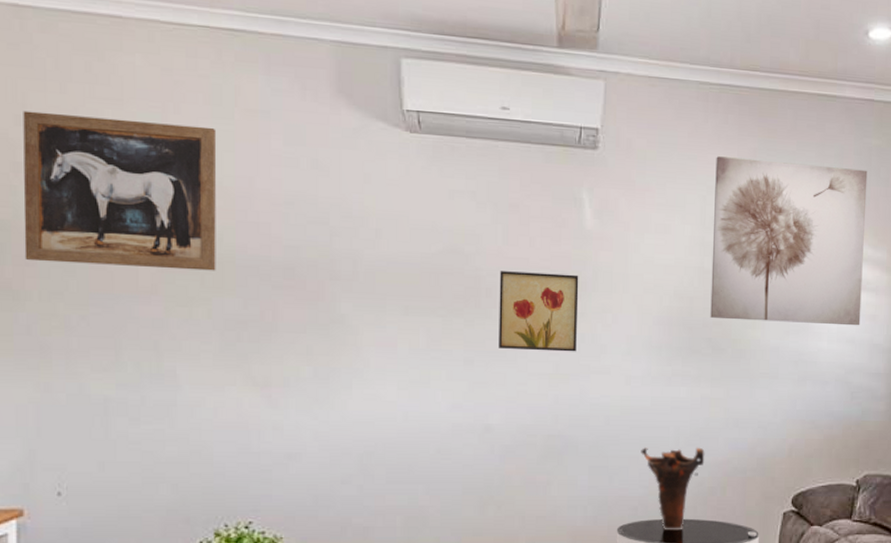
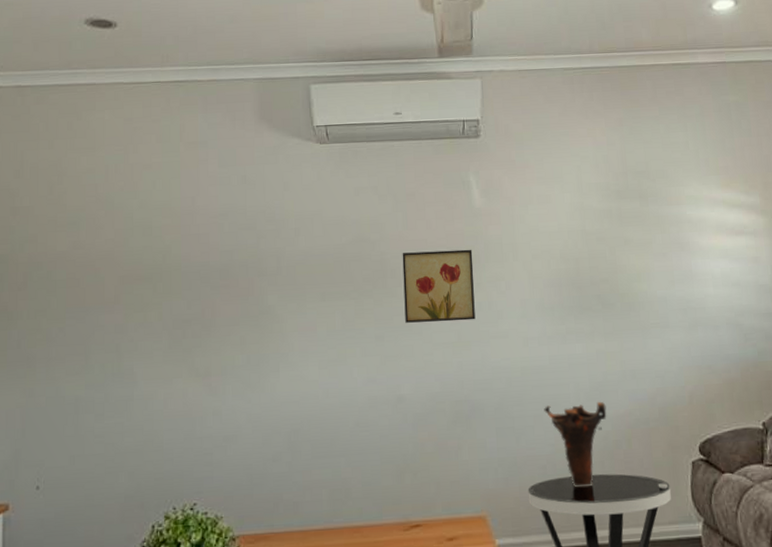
wall art: present [23,110,217,271] -> none [18,160,166,286]
wall art: present [710,156,868,326] -> none [586,124,744,276]

